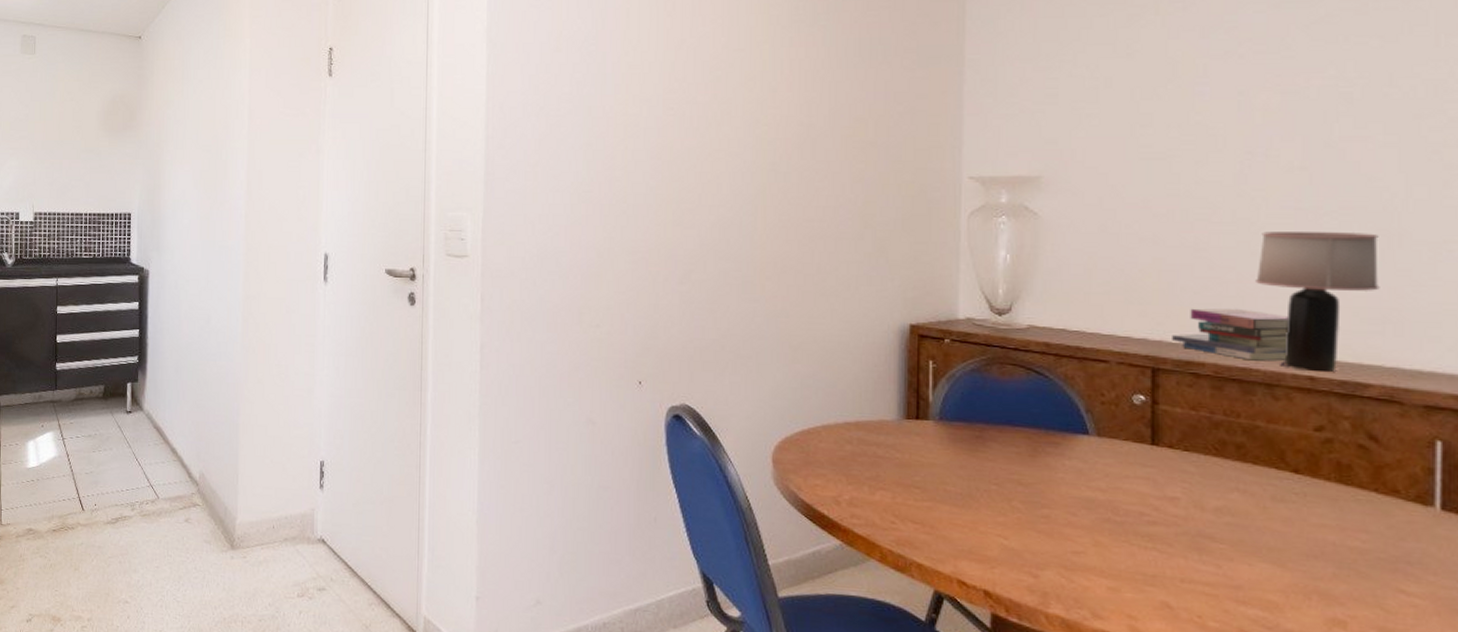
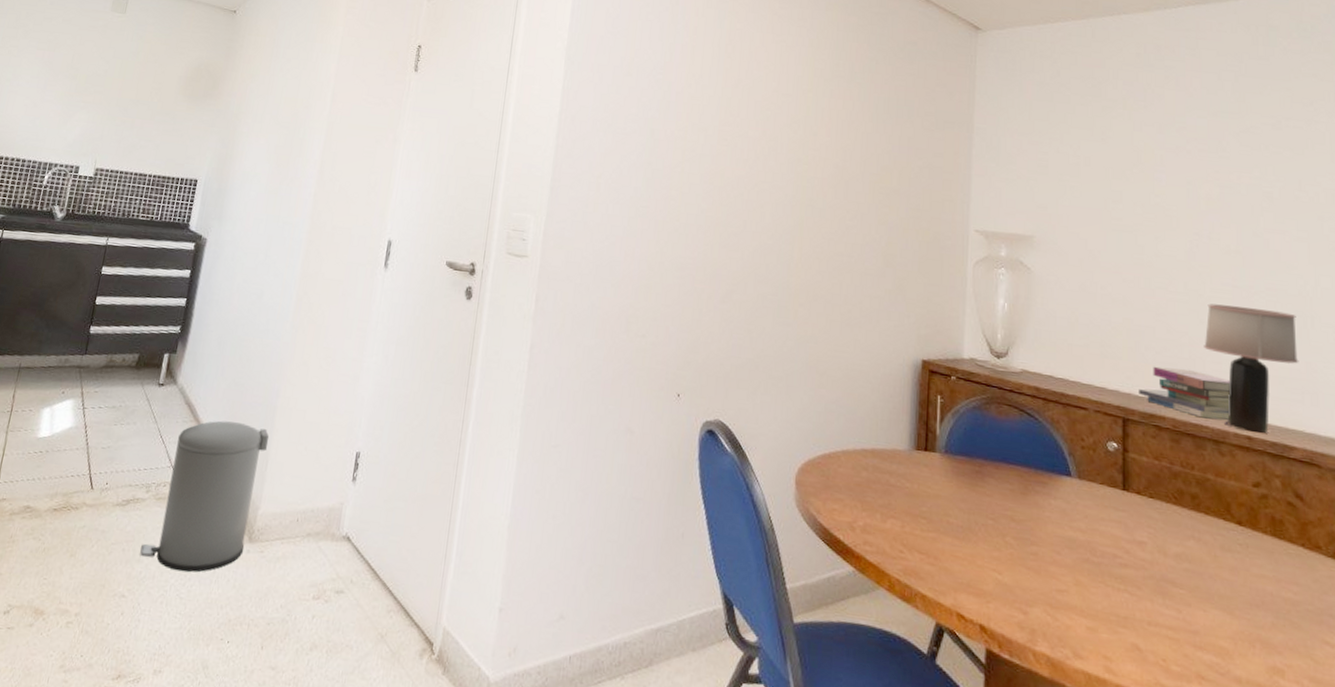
pedal bin: none [135,441,236,578] -> present [140,421,270,572]

